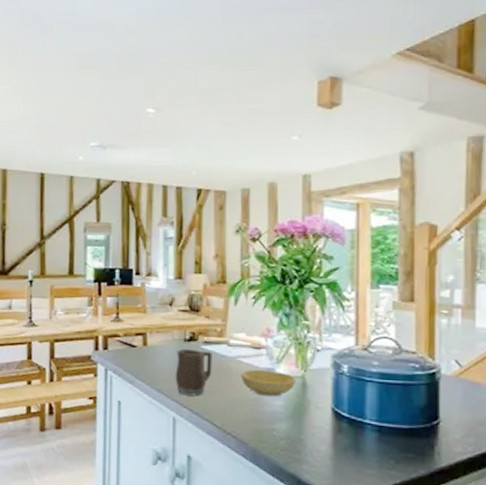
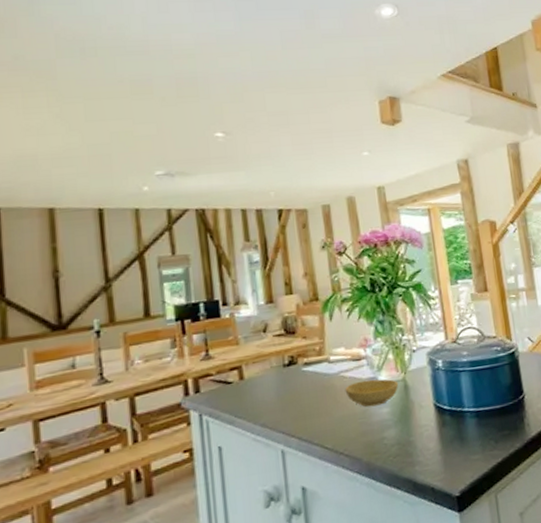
mug: present [175,348,213,396] -> none [277,372,316,425]

